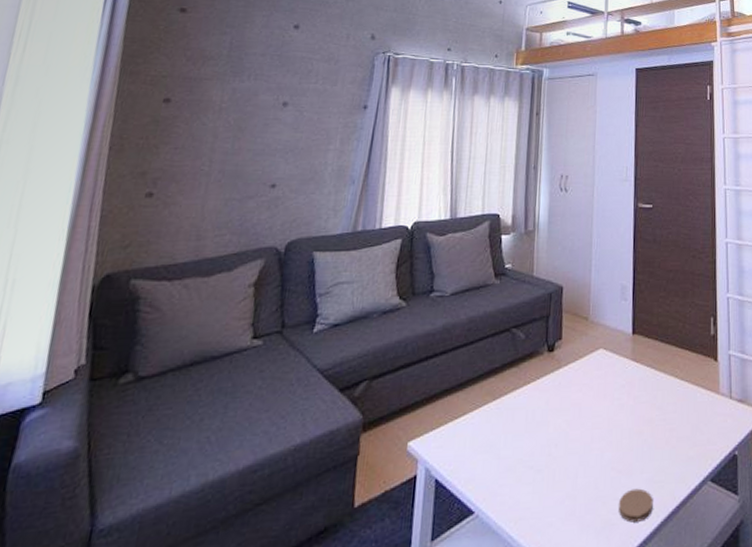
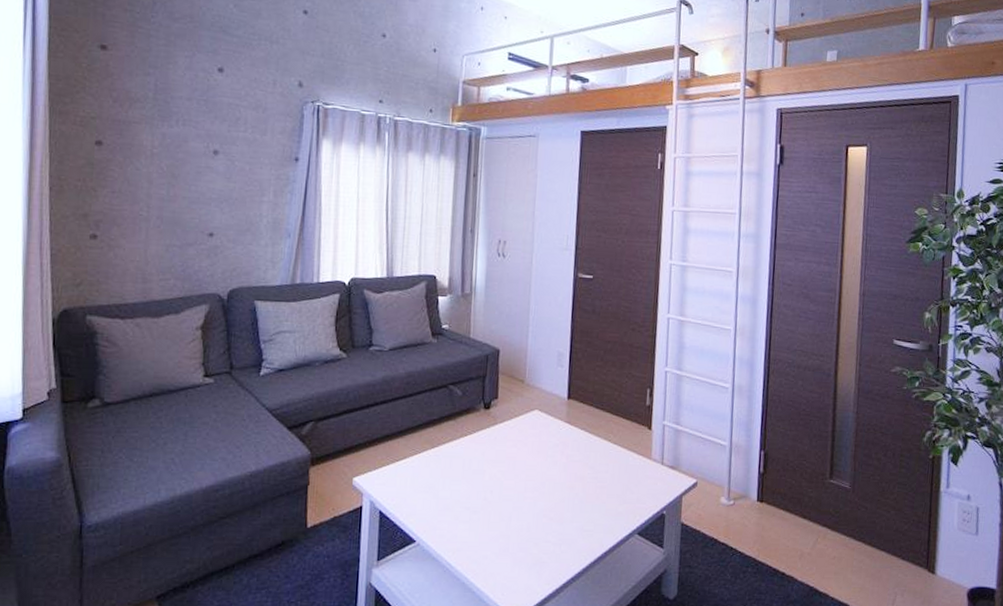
coaster: present [619,488,653,523] -> none [549,534,582,562]

